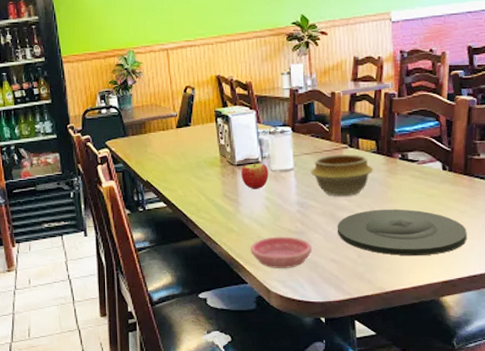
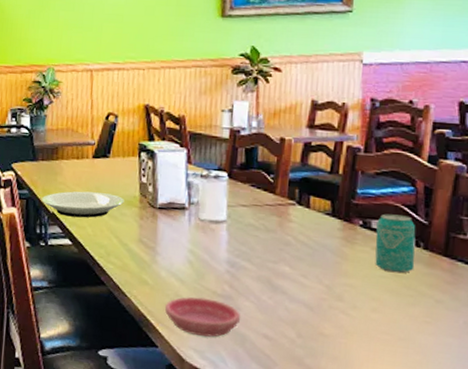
plate: none [135,158,207,182] -> present [41,191,125,218]
apple: present [241,156,269,190] -> none [162,201,196,239]
bowl: present [310,153,373,197] -> none [246,210,325,262]
plate: present [337,208,467,256] -> none [273,282,443,349]
beverage can: none [412,146,443,194] -> present [375,213,416,274]

